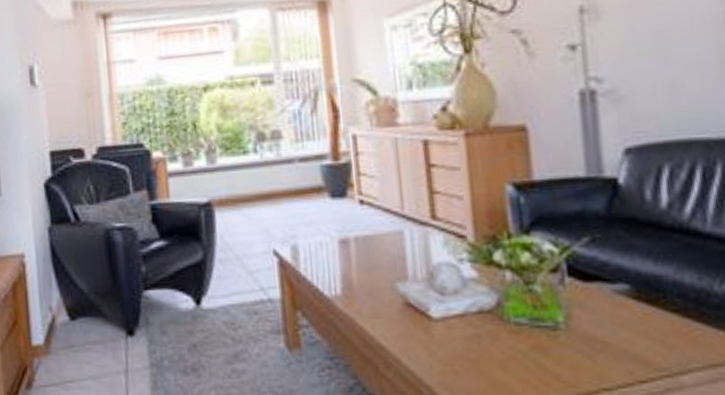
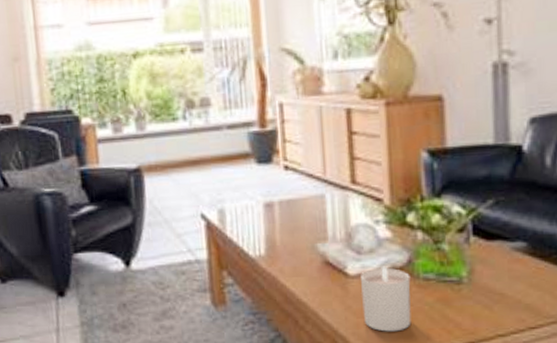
candle: none [445,309,504,382] -> present [361,266,411,332]

